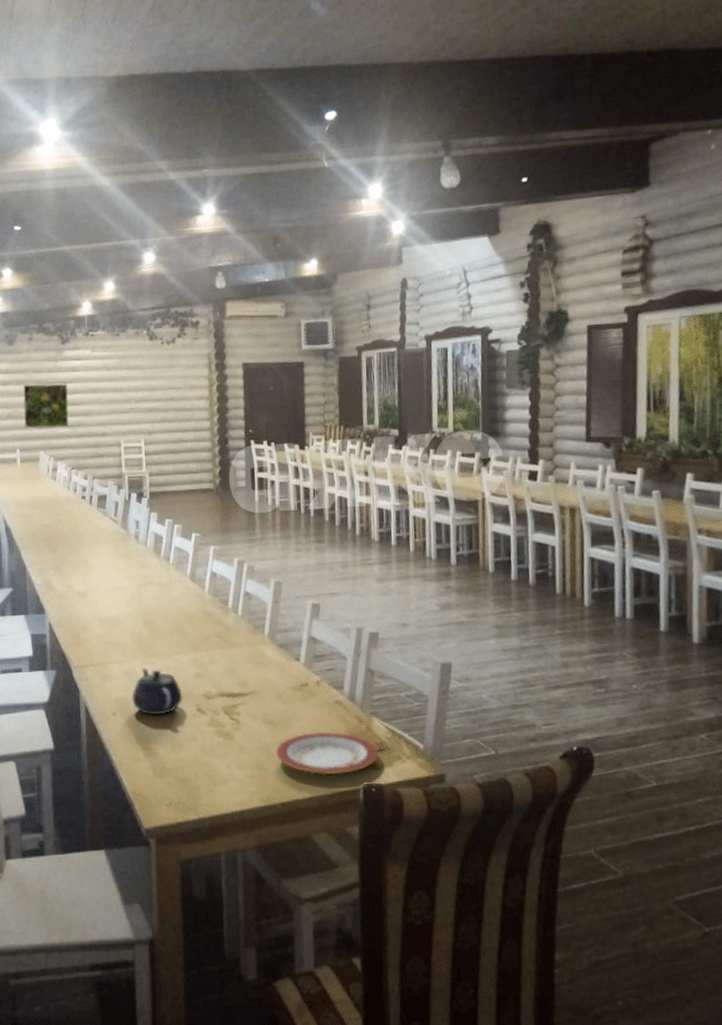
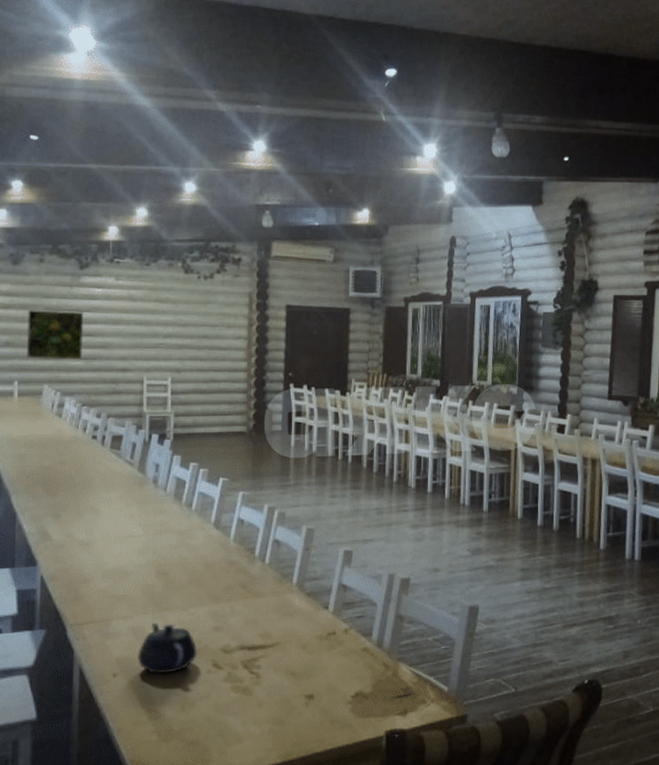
plate: present [276,731,379,775] -> none [298,680,404,725]

